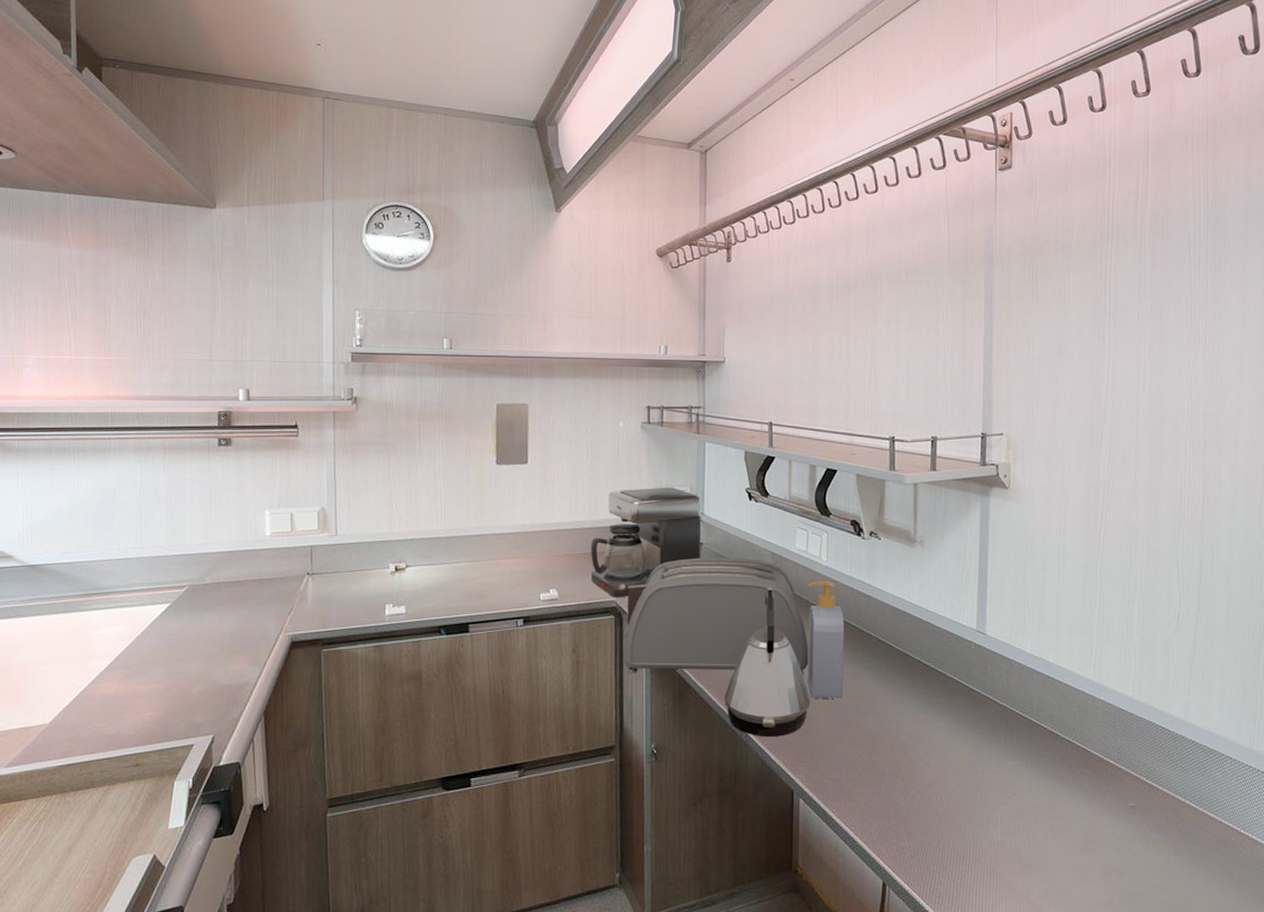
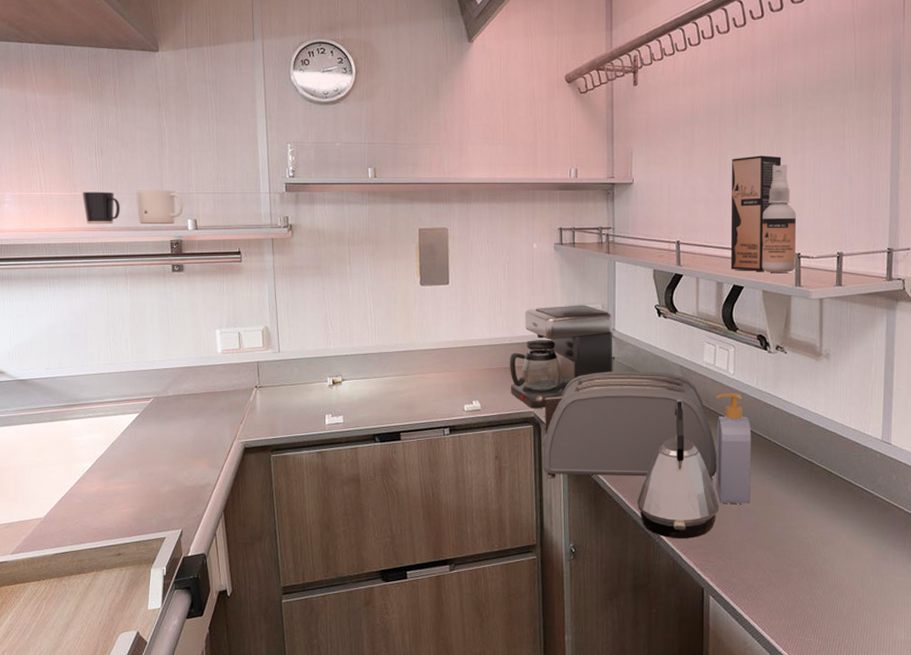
mug: none [118,356,162,393] -> present [82,191,120,225]
mug: none [181,355,236,394] -> present [136,189,184,225]
spray bottle: none [824,336,891,456] -> present [730,155,797,272]

